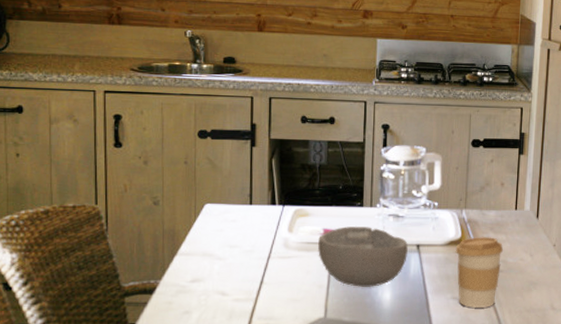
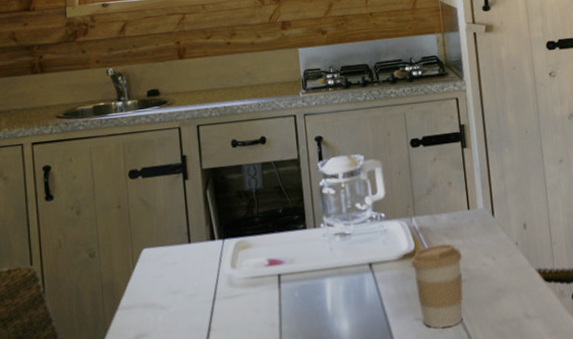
bowl: present [318,225,408,288] -> none [264,250,361,321]

